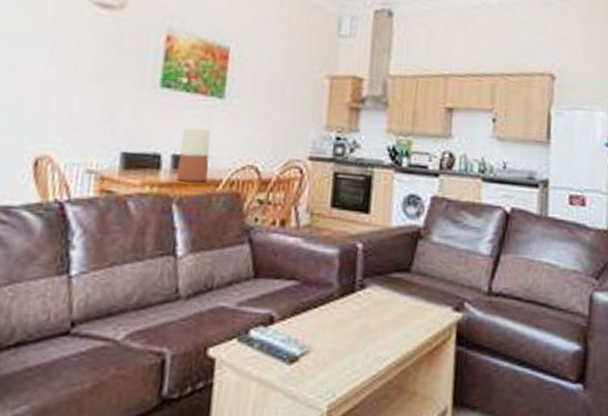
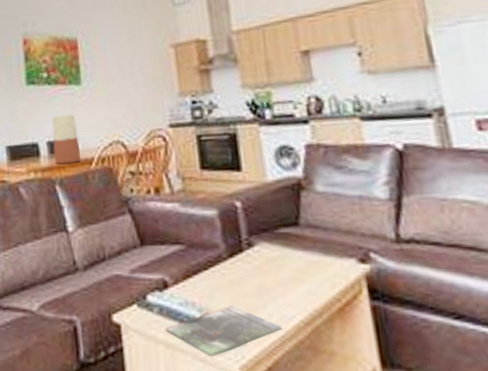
magazine: none [262,344,375,394] -> present [165,305,282,357]

